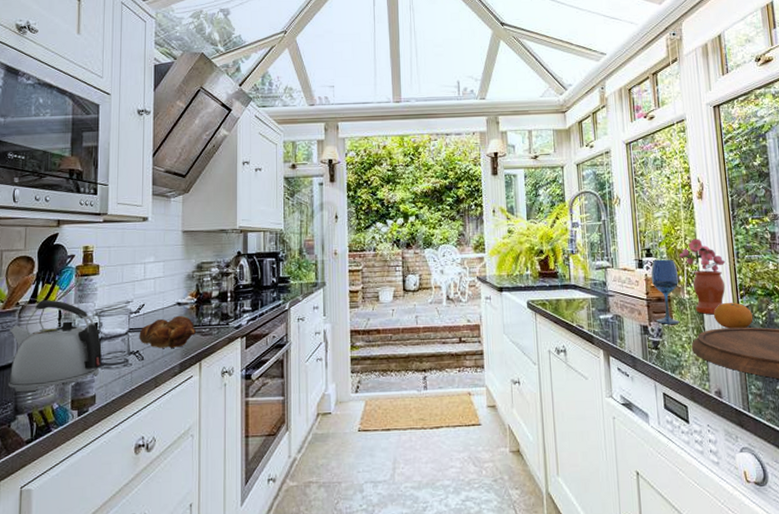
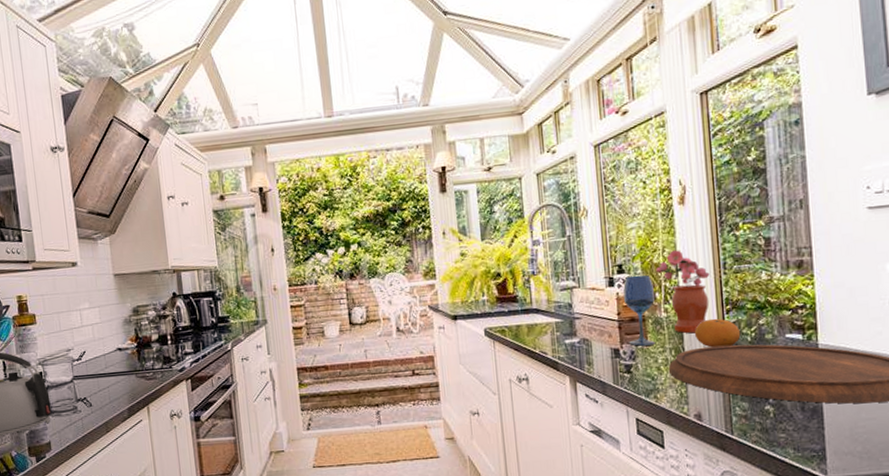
bread loaf: present [139,315,197,348] -> none [84,360,141,394]

